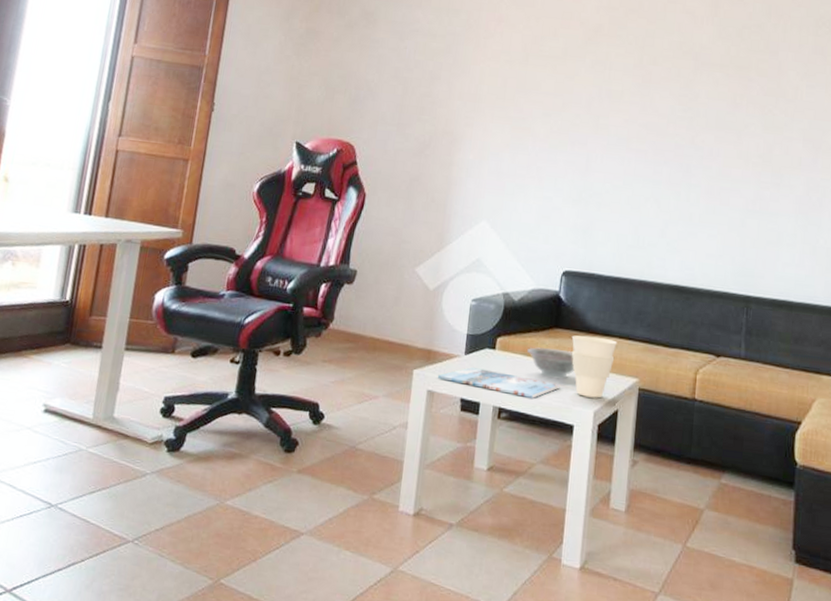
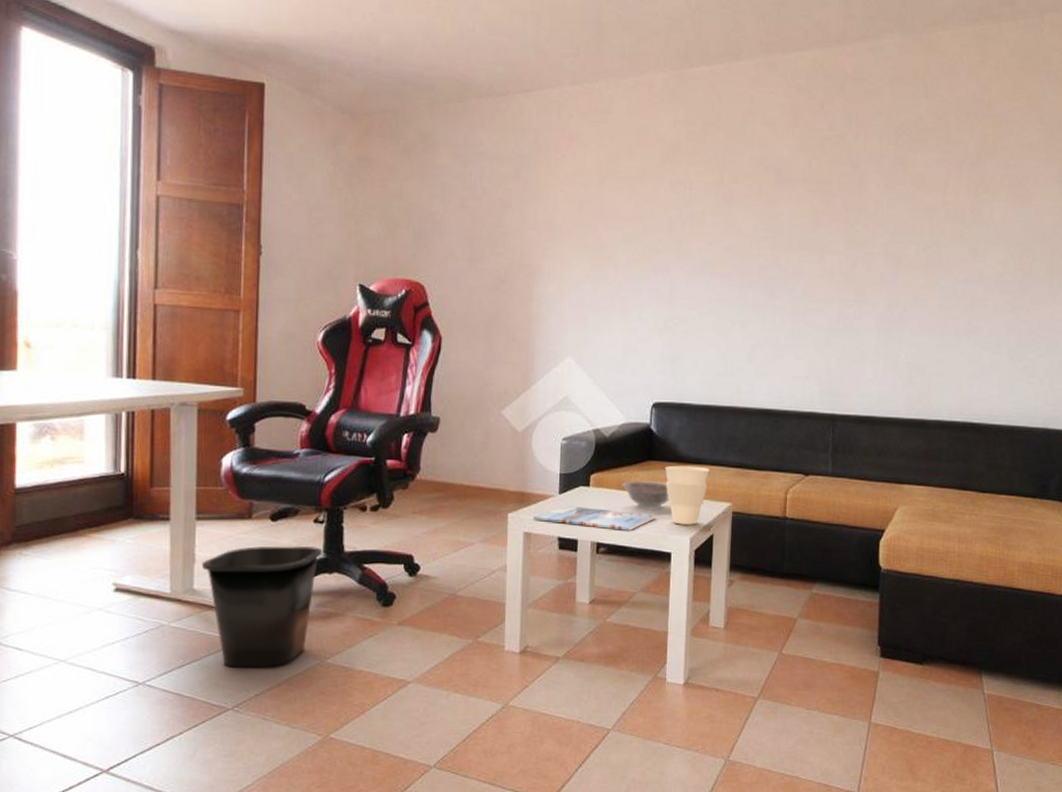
waste bin: none [123,380,236,503] -> present [201,545,324,669]

